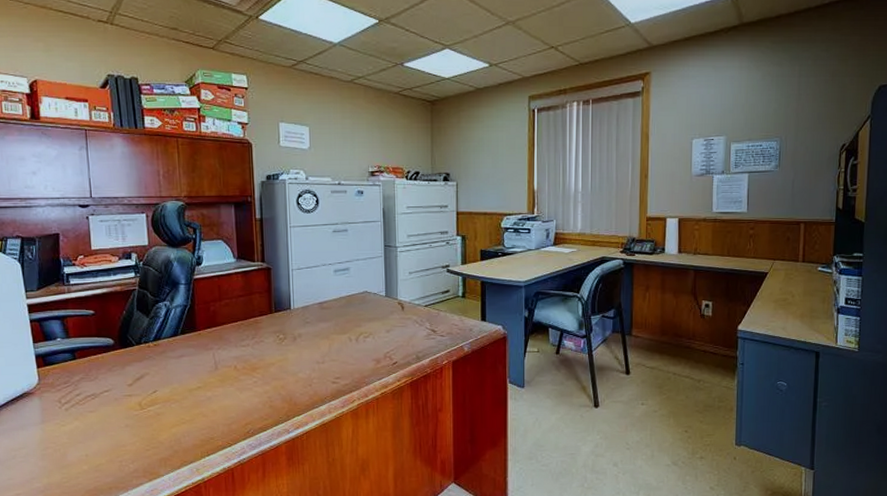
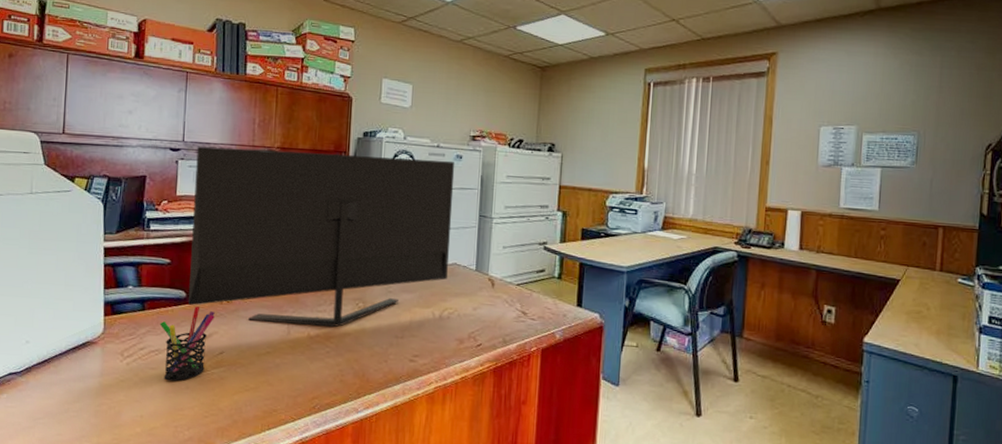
pen holder: none [92,352,144,421] -> present [160,306,215,382]
monitor: none [106,196,360,360] -> present [188,146,455,328]

